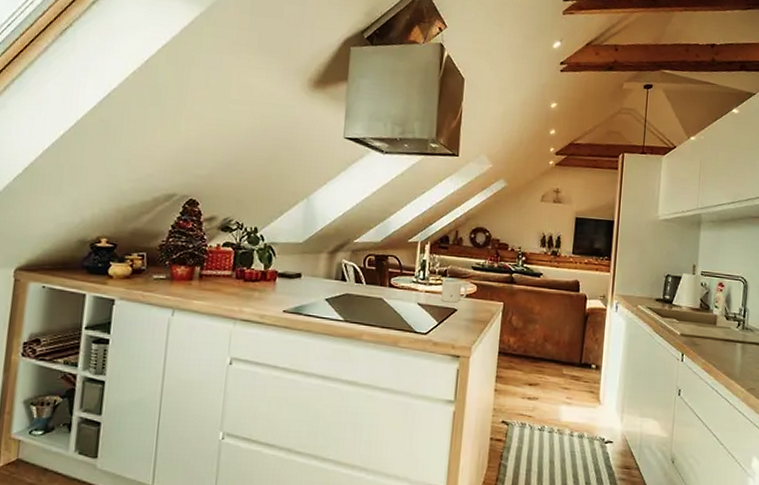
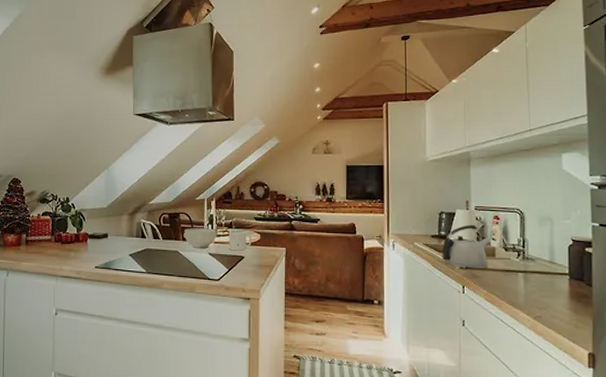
bowl: none [391,273,429,297] -> present [184,228,217,248]
kettle: none [664,289,713,337] -> present [442,224,490,269]

